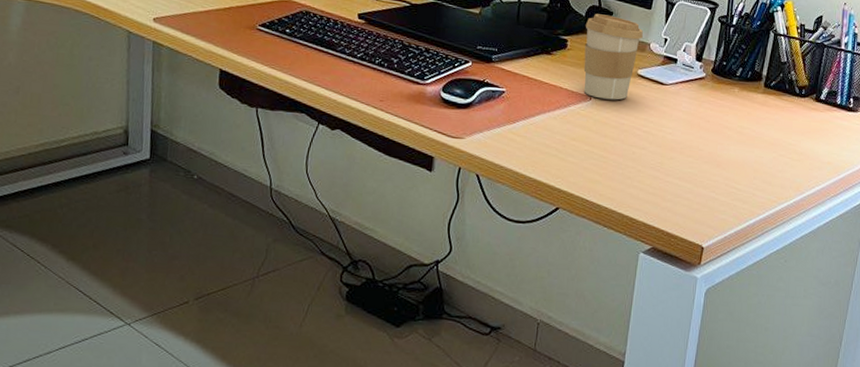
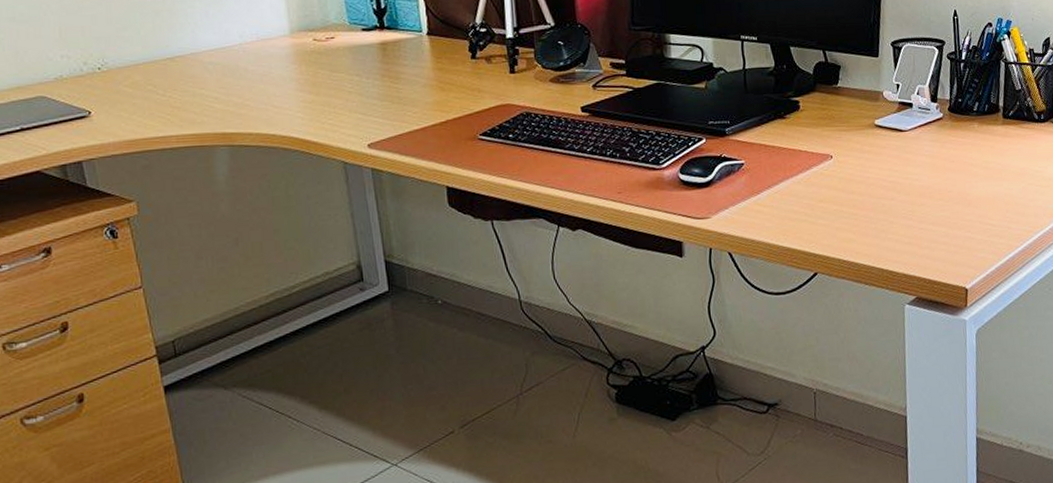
coffee cup: present [583,14,643,100] -> none [814,69,874,156]

